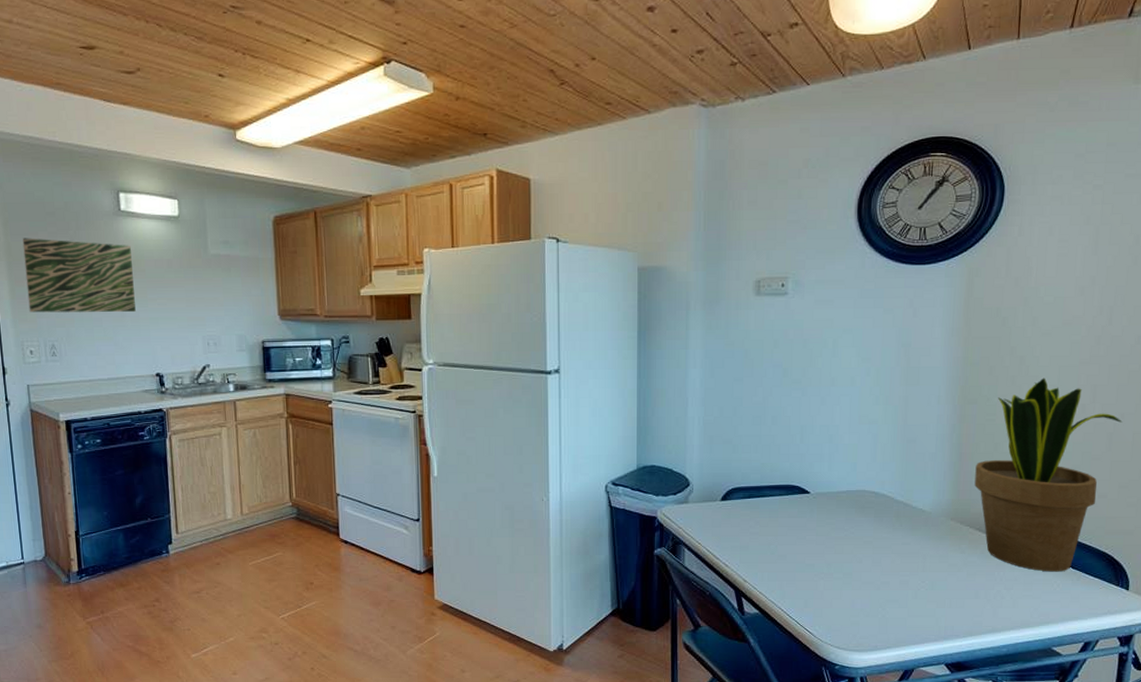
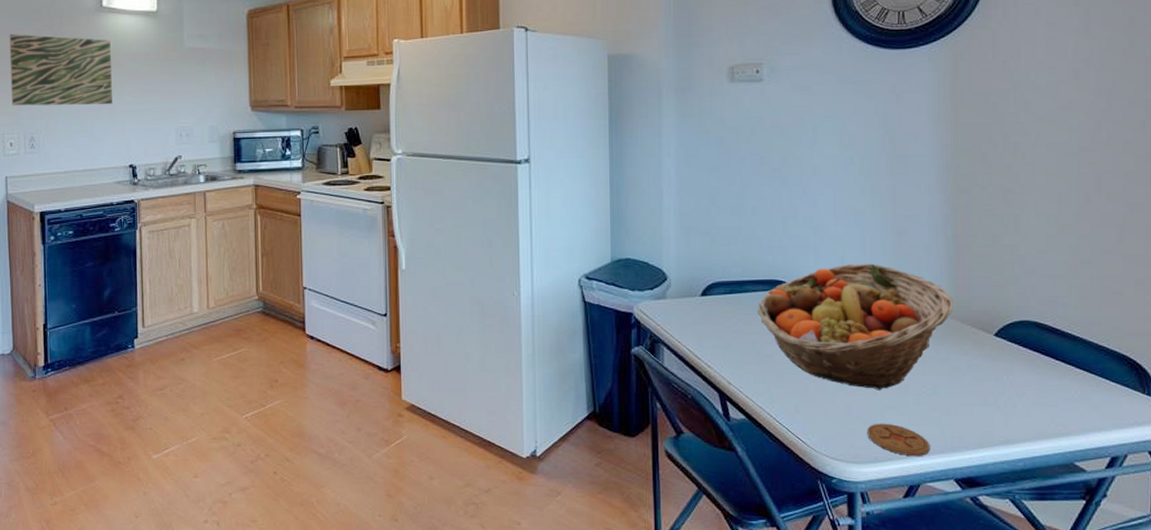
fruit basket: none [774,469,954,586] -> present [757,263,953,390]
coaster: none [869,615,925,645] -> present [867,423,930,457]
potted plant: present [974,377,1123,572] -> none [974,165,1133,377]

